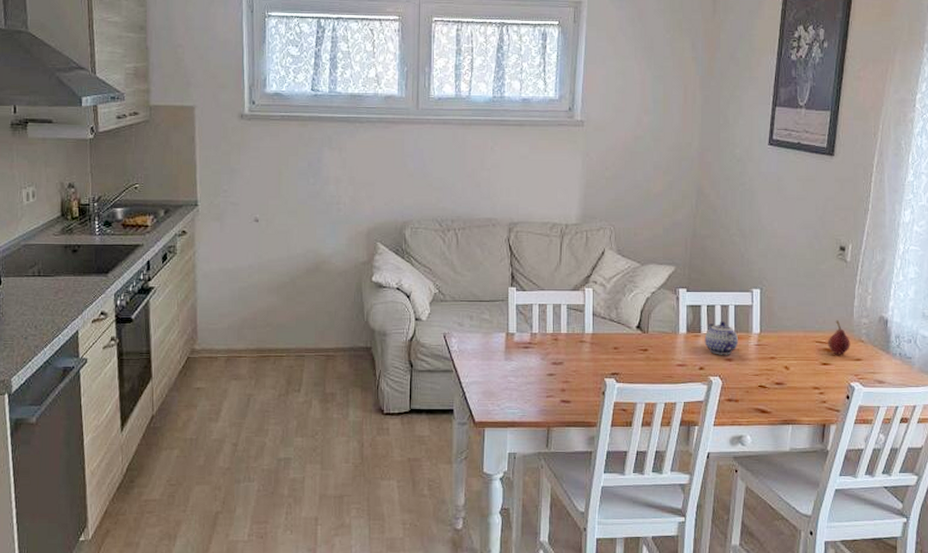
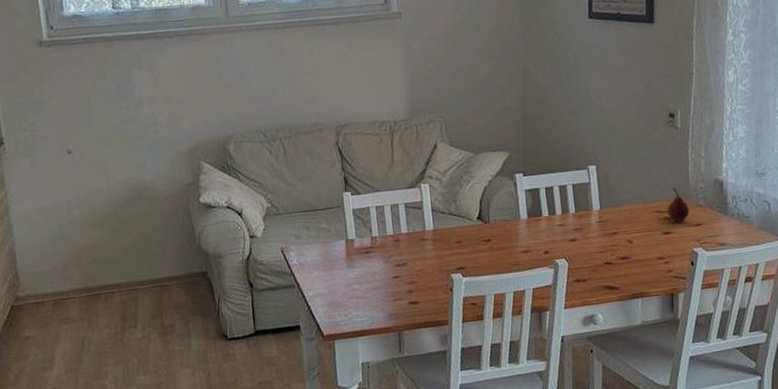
teapot: present [704,321,738,355] -> none [546,202,580,237]

